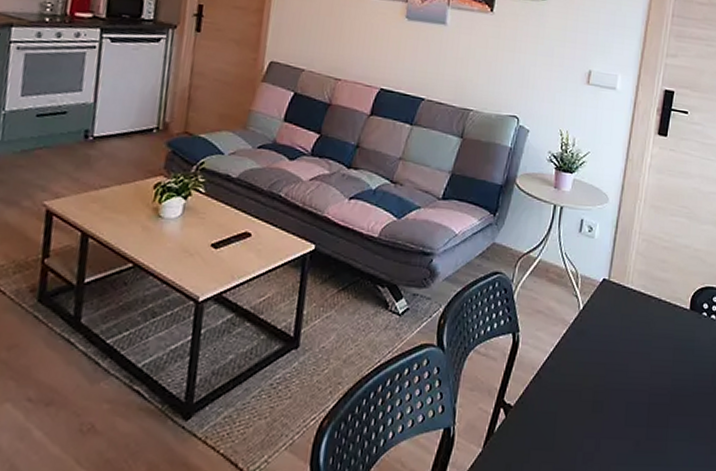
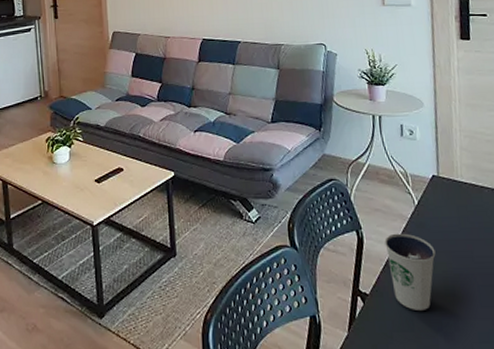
dixie cup: none [540,339,591,427] -> present [384,233,436,310]

